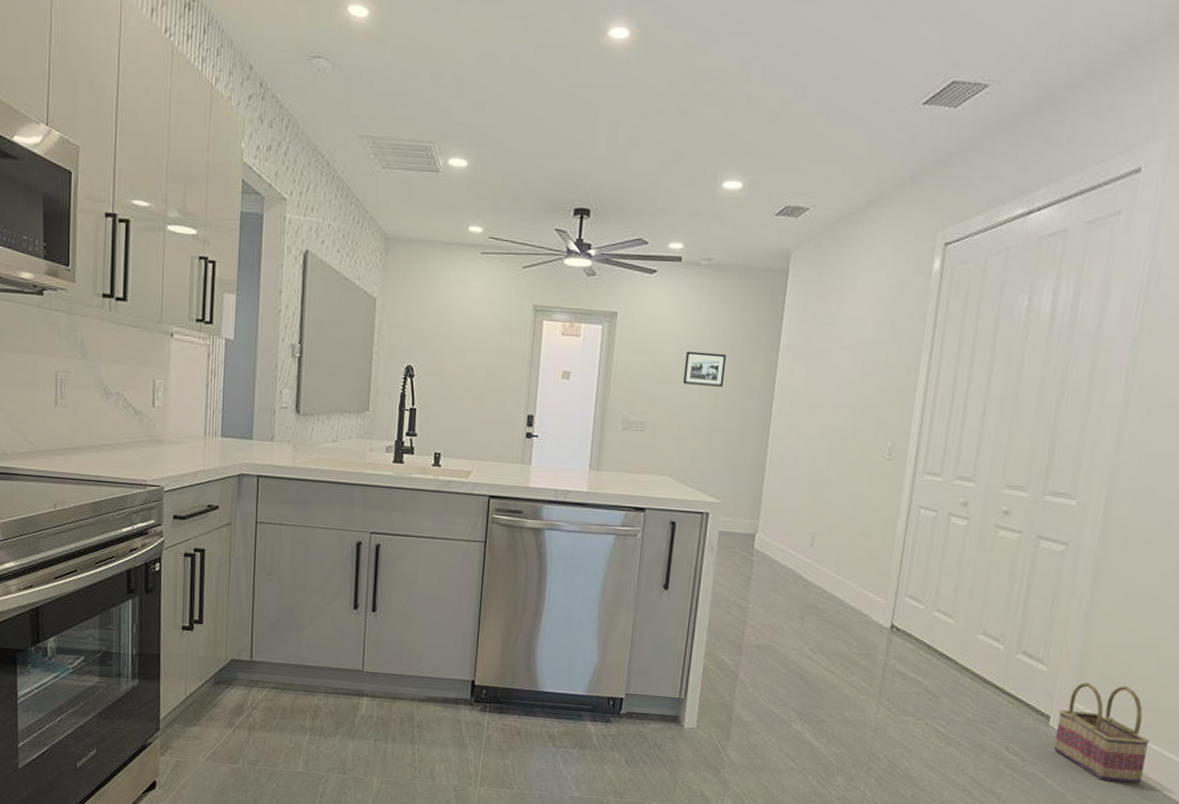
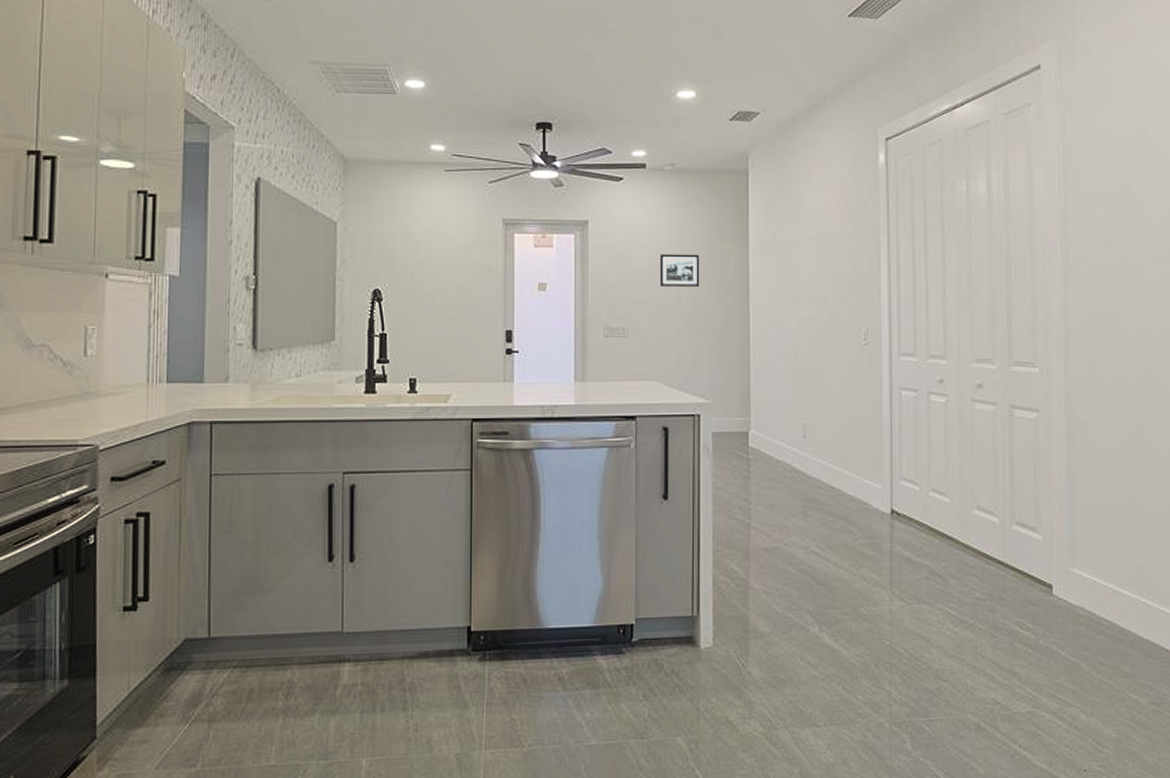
basket: present [1053,682,1150,784] -> none [1059,545,1145,645]

